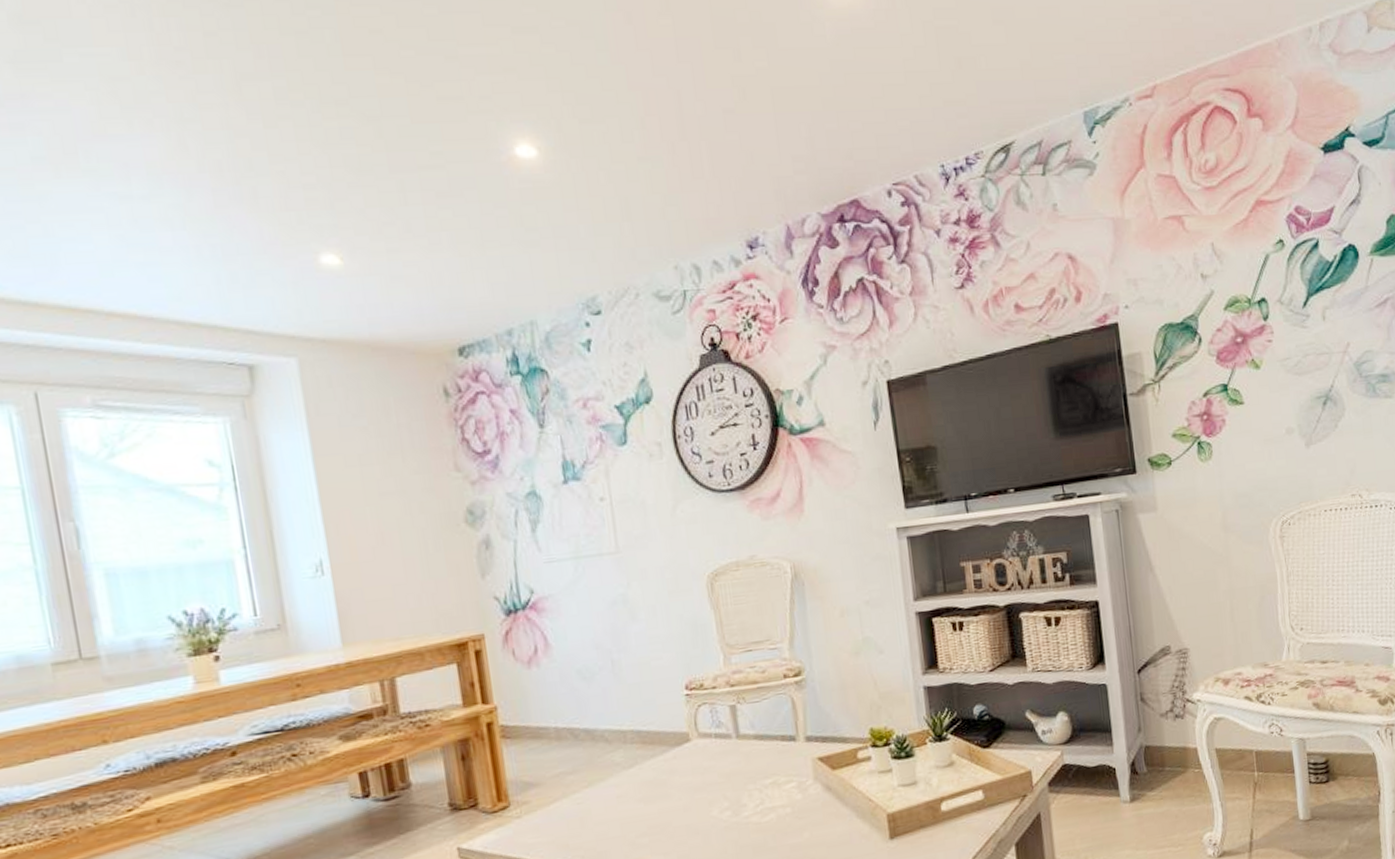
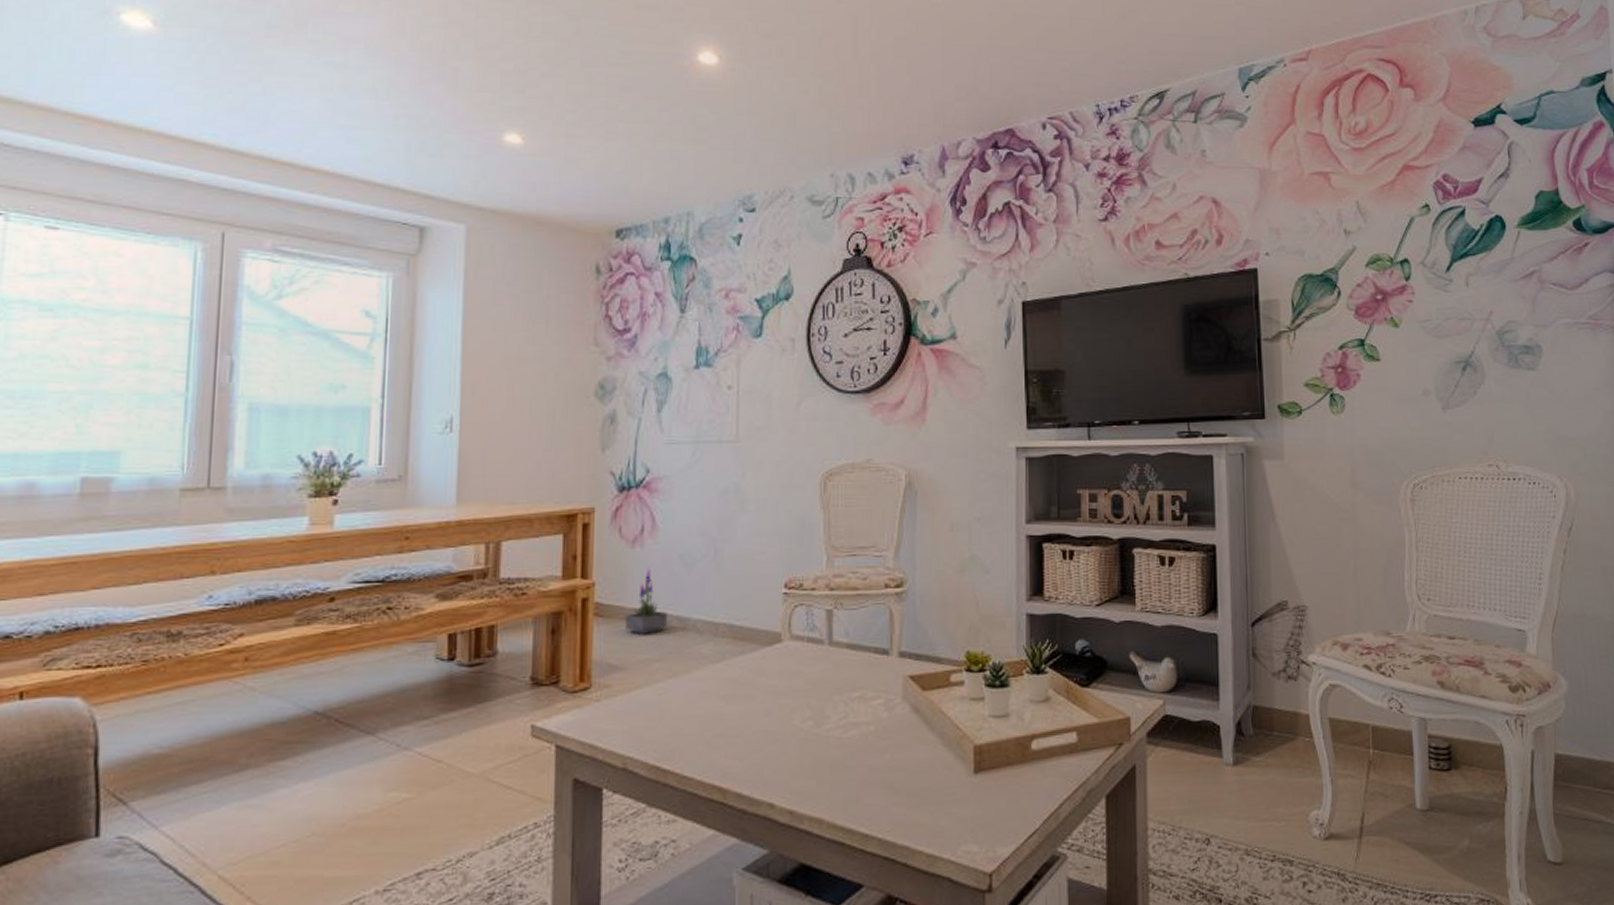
potted plant: none [533,685,576,751] -> present [626,567,668,634]

